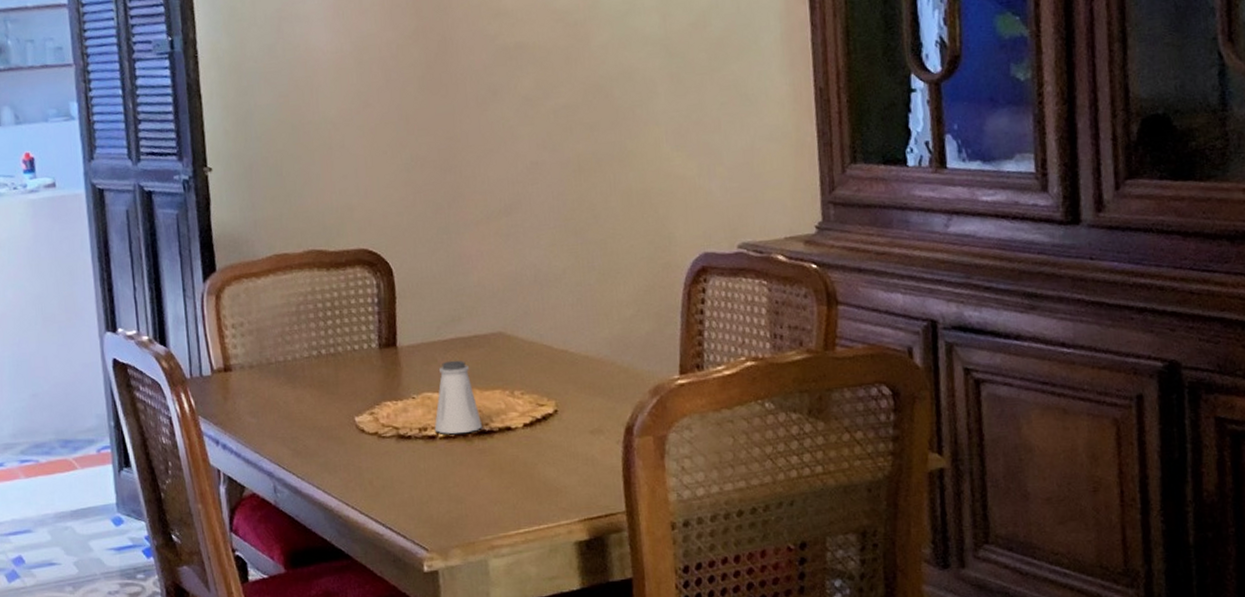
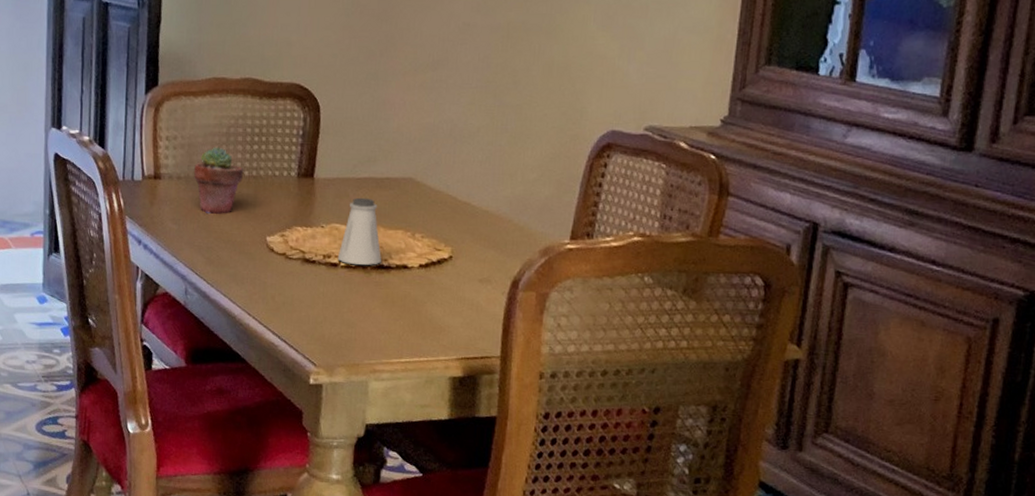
potted succulent: none [266,327,321,402] -> present [193,146,244,215]

